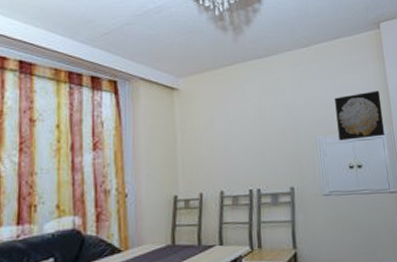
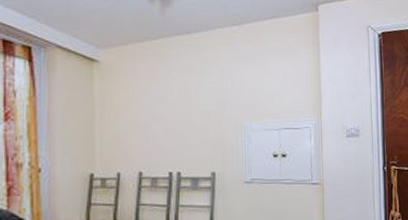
wall art: present [334,91,384,141] -> none [264,78,313,128]

